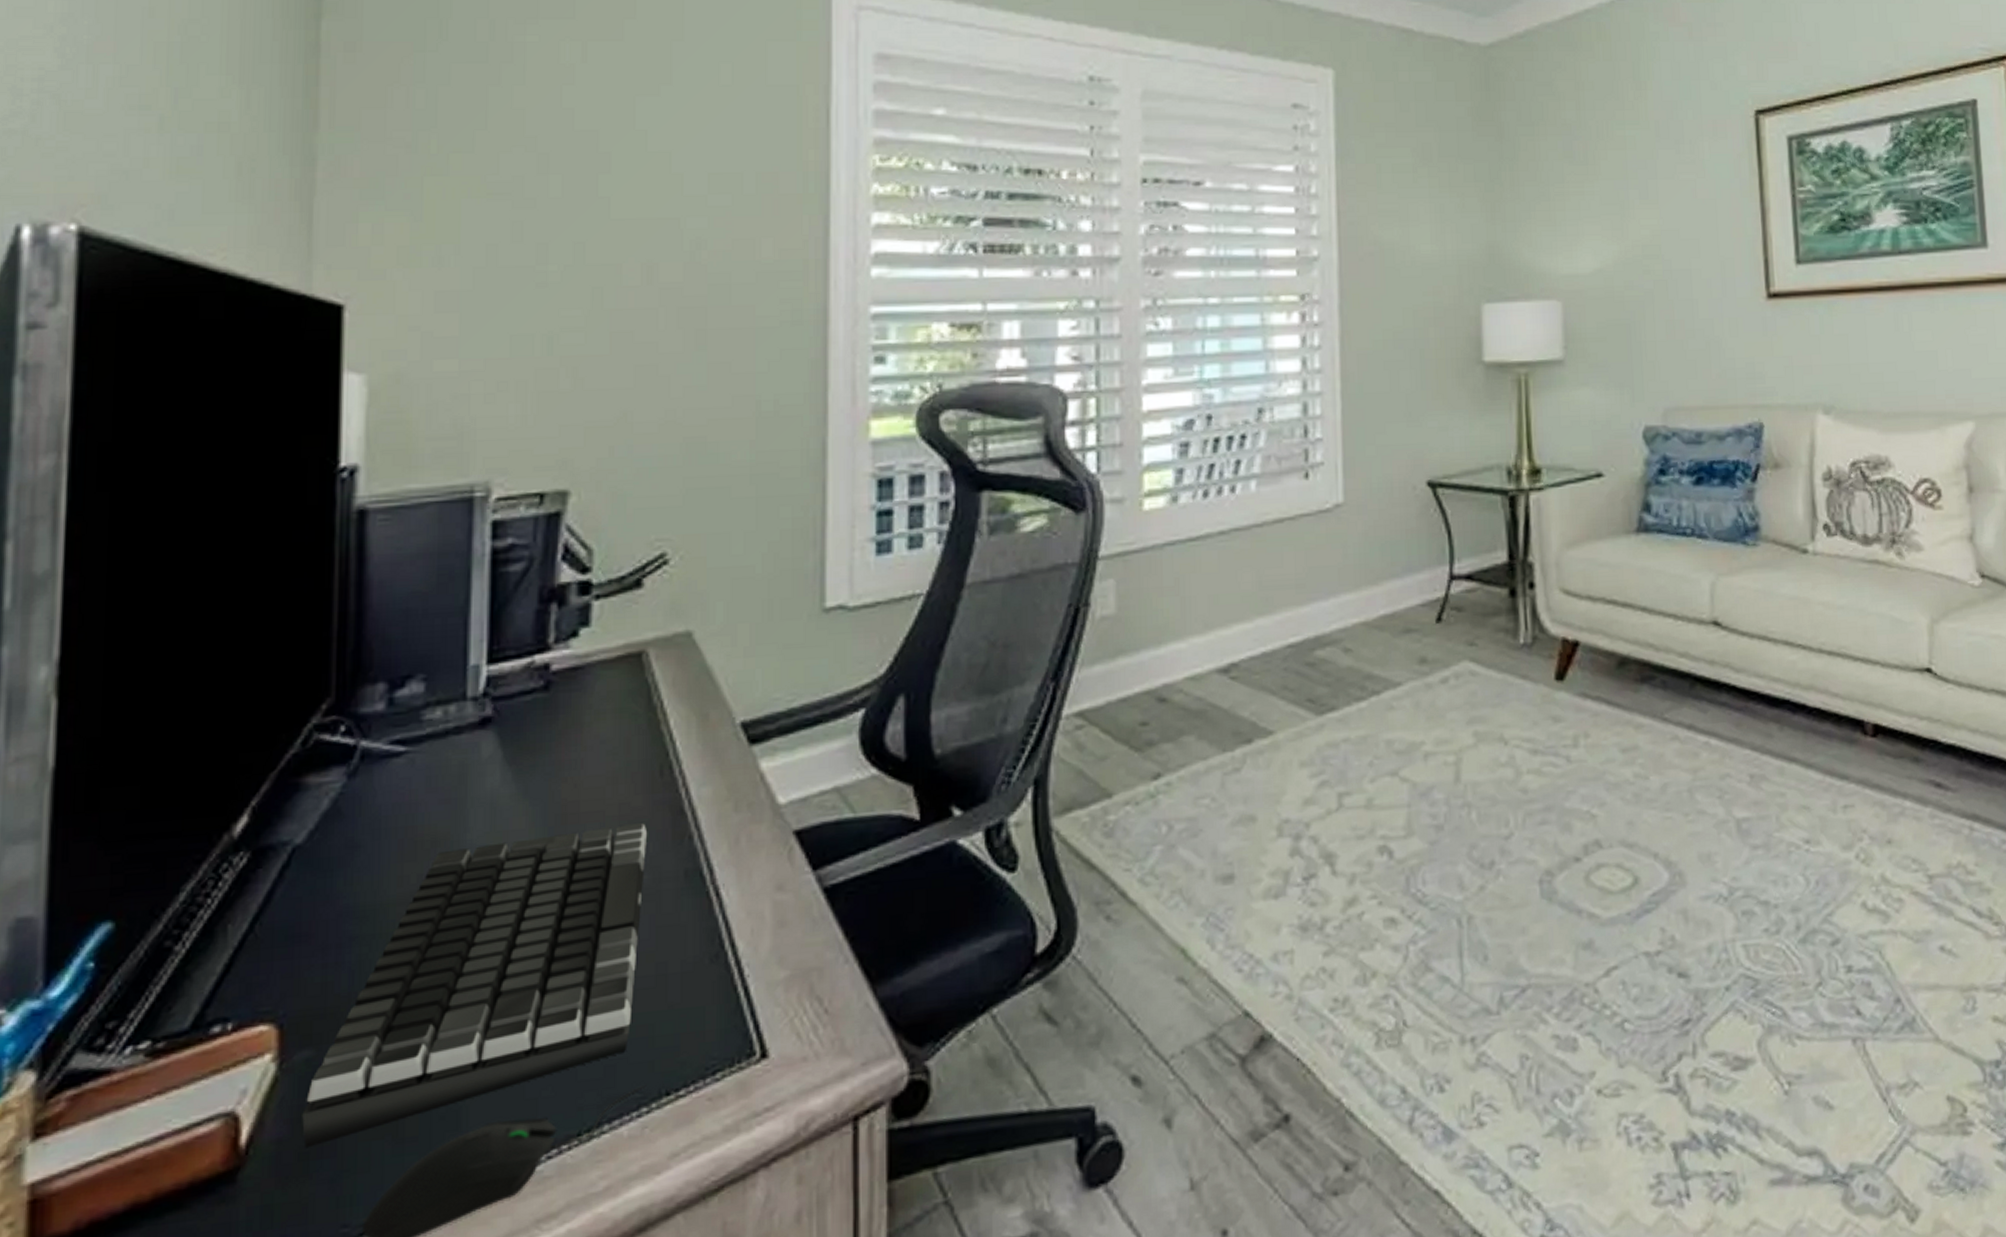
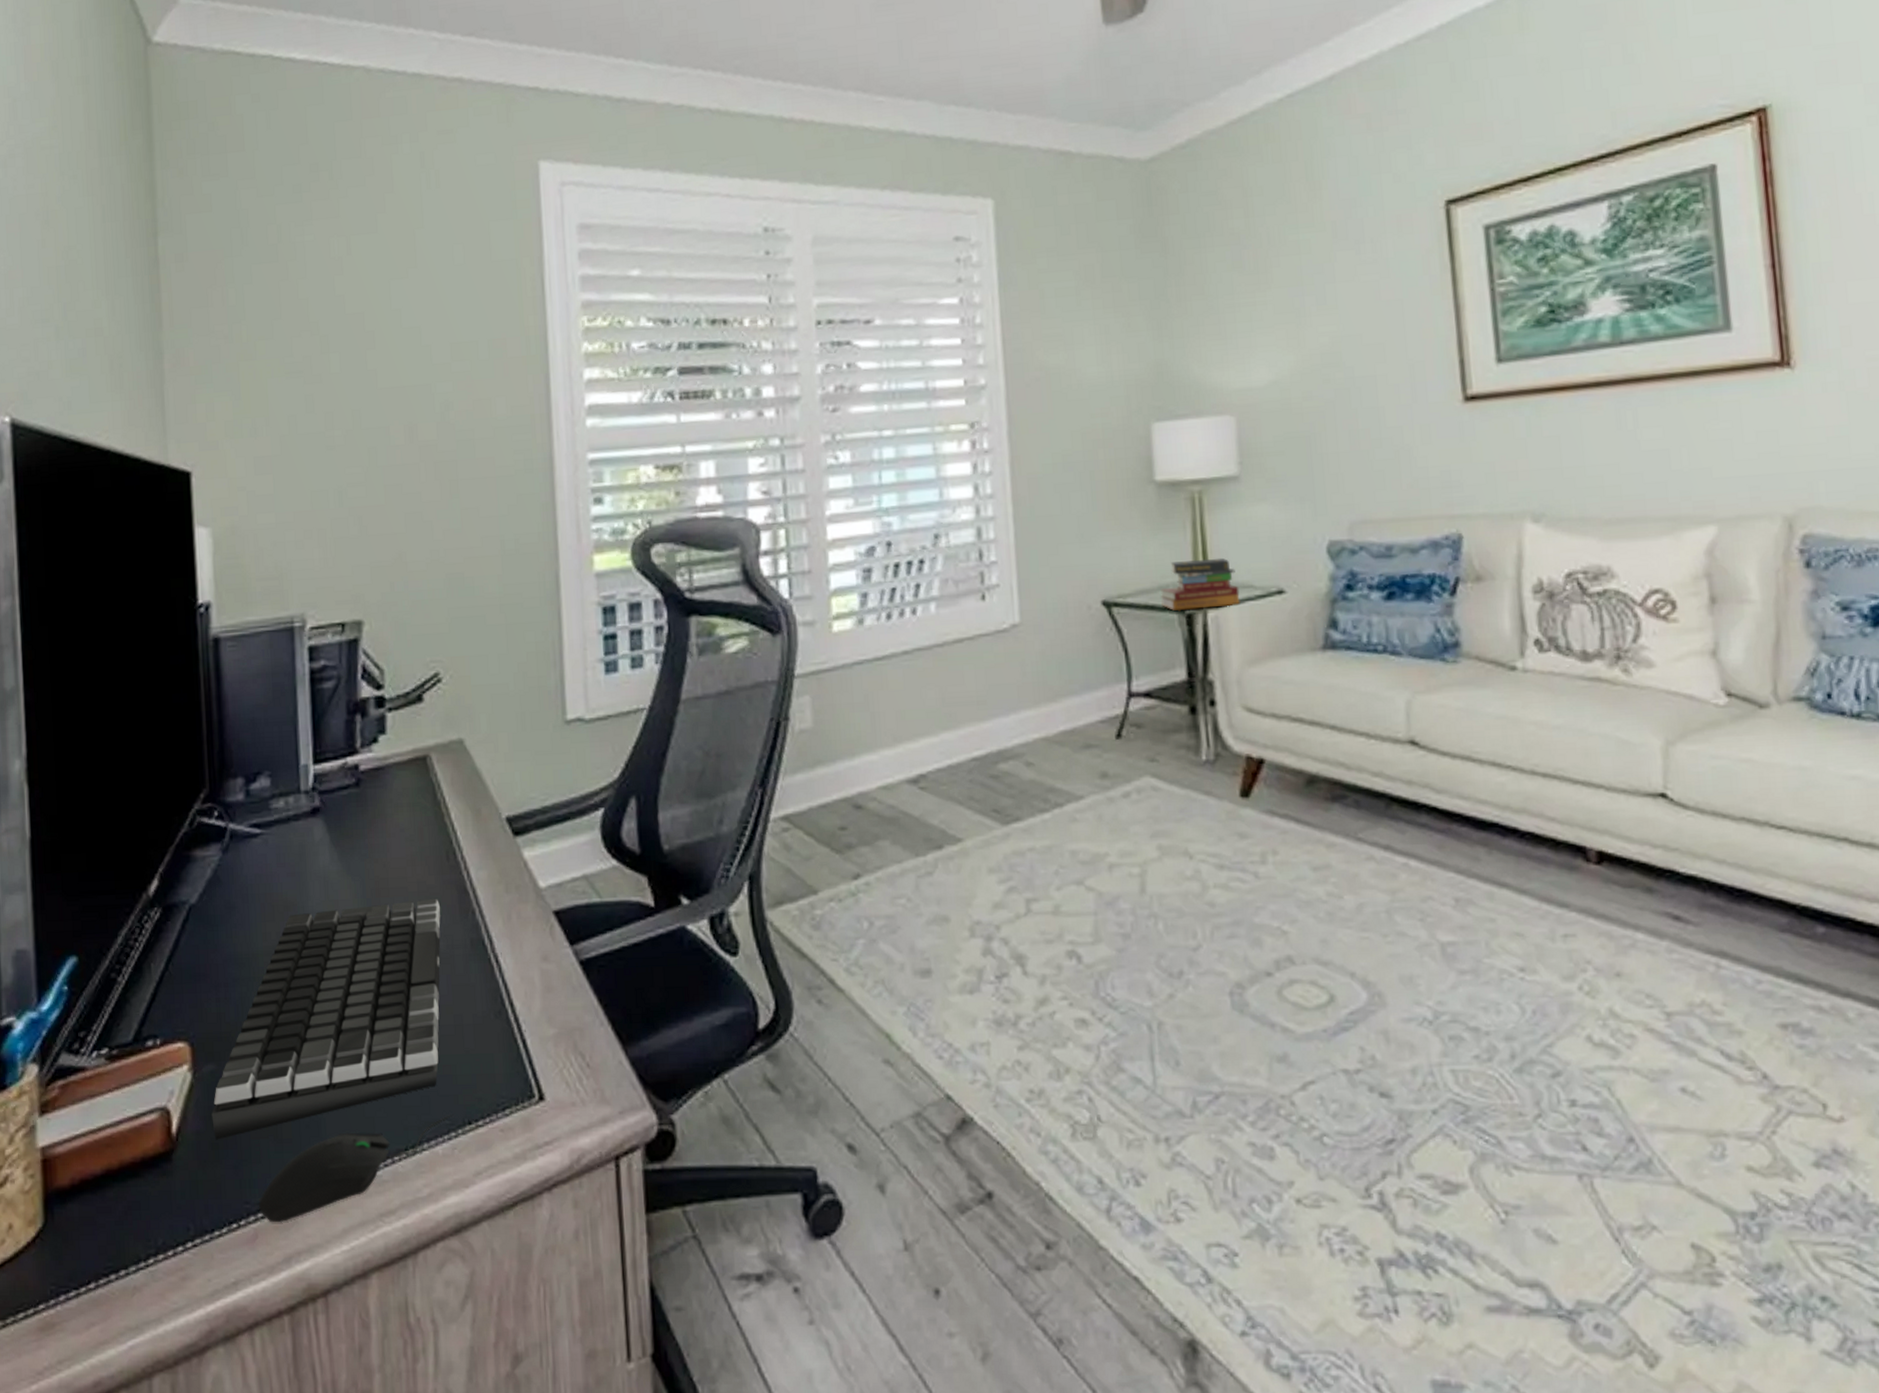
books: none [1484,440,1561,493] -> present [1160,557,1240,611]

